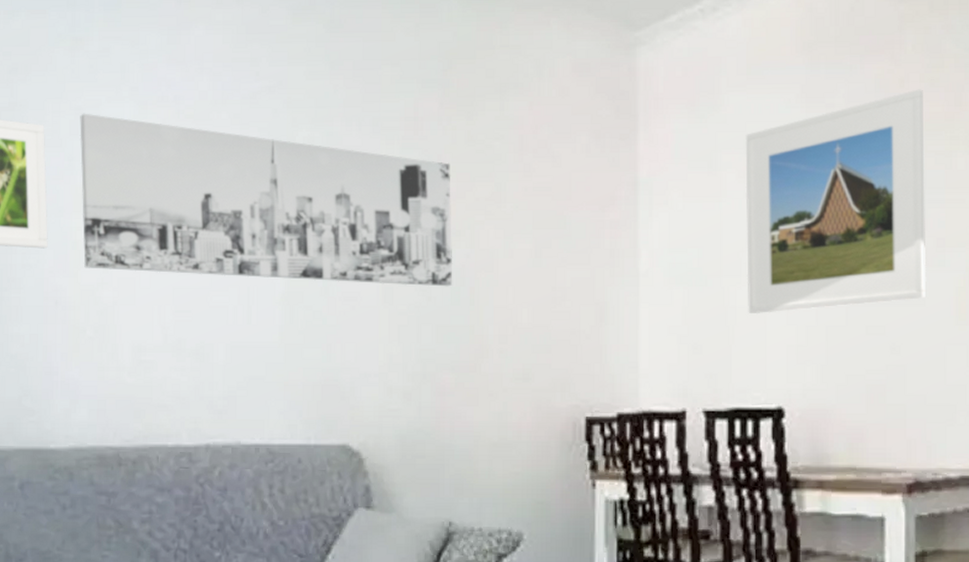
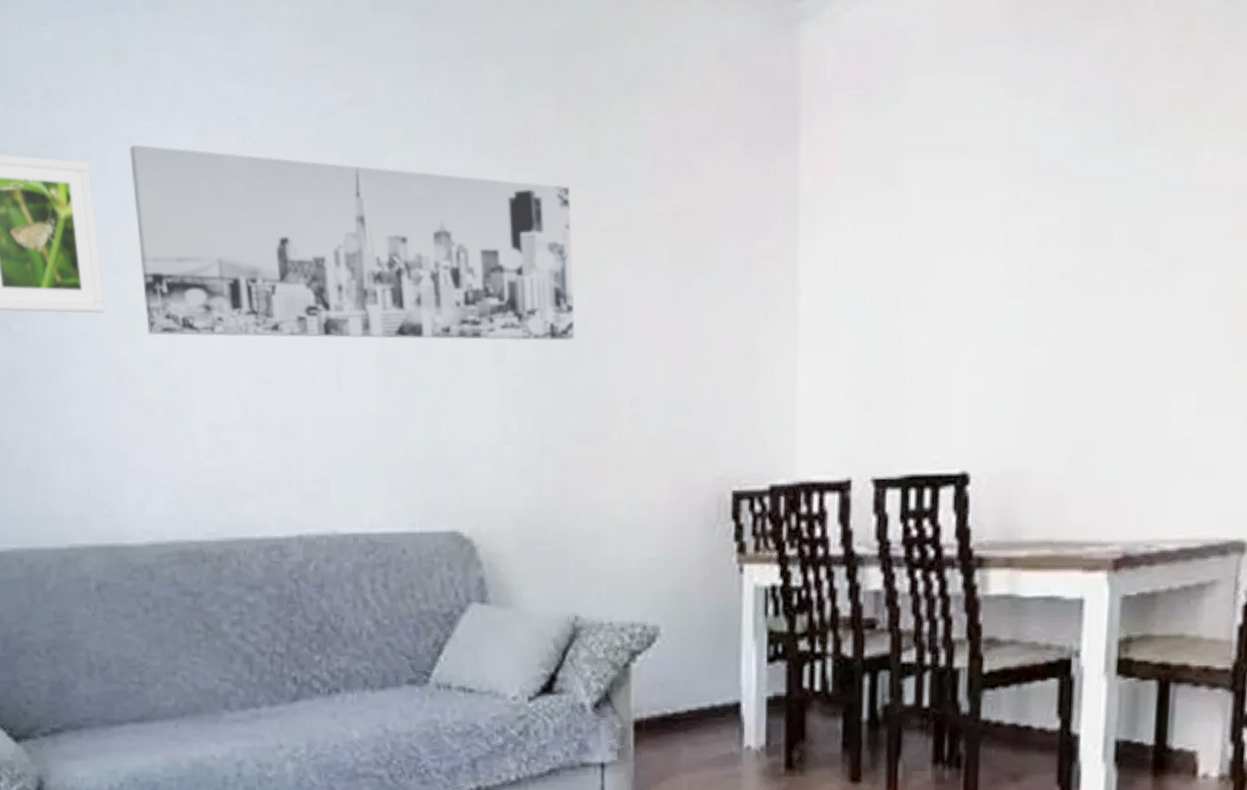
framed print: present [745,89,927,313] -> none [929,60,1165,359]

